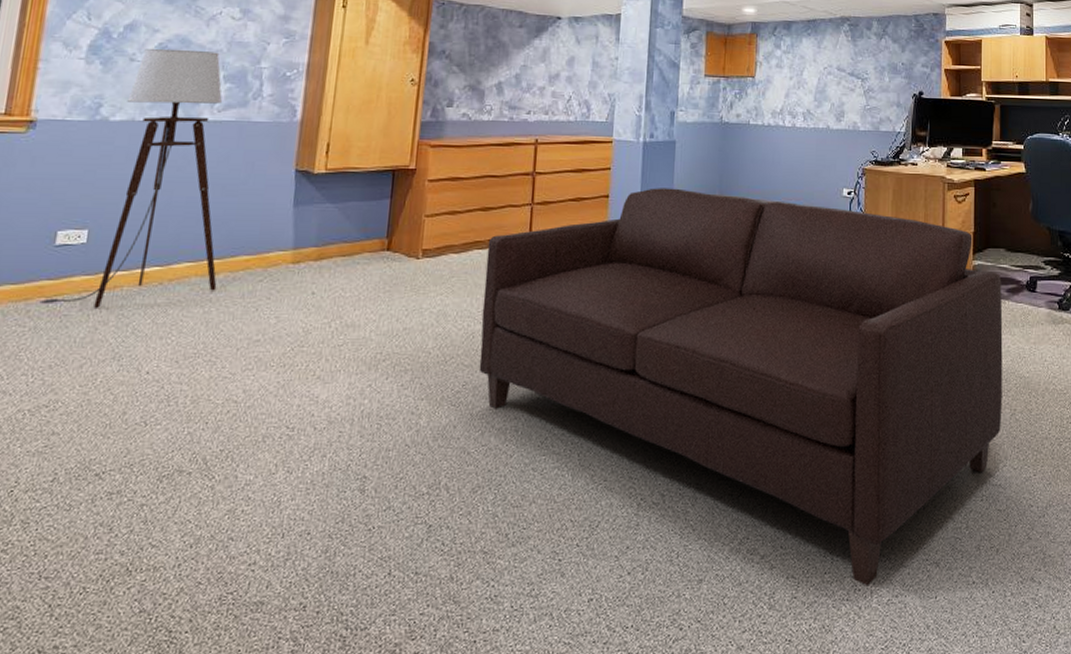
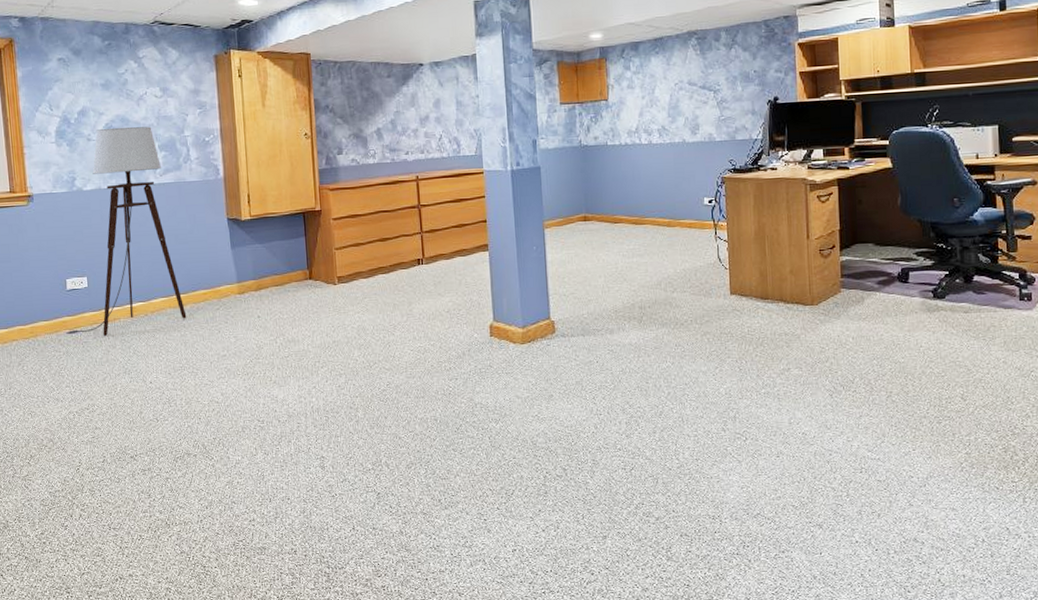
sofa: present [479,188,1003,586] -> none [389,209,878,544]

